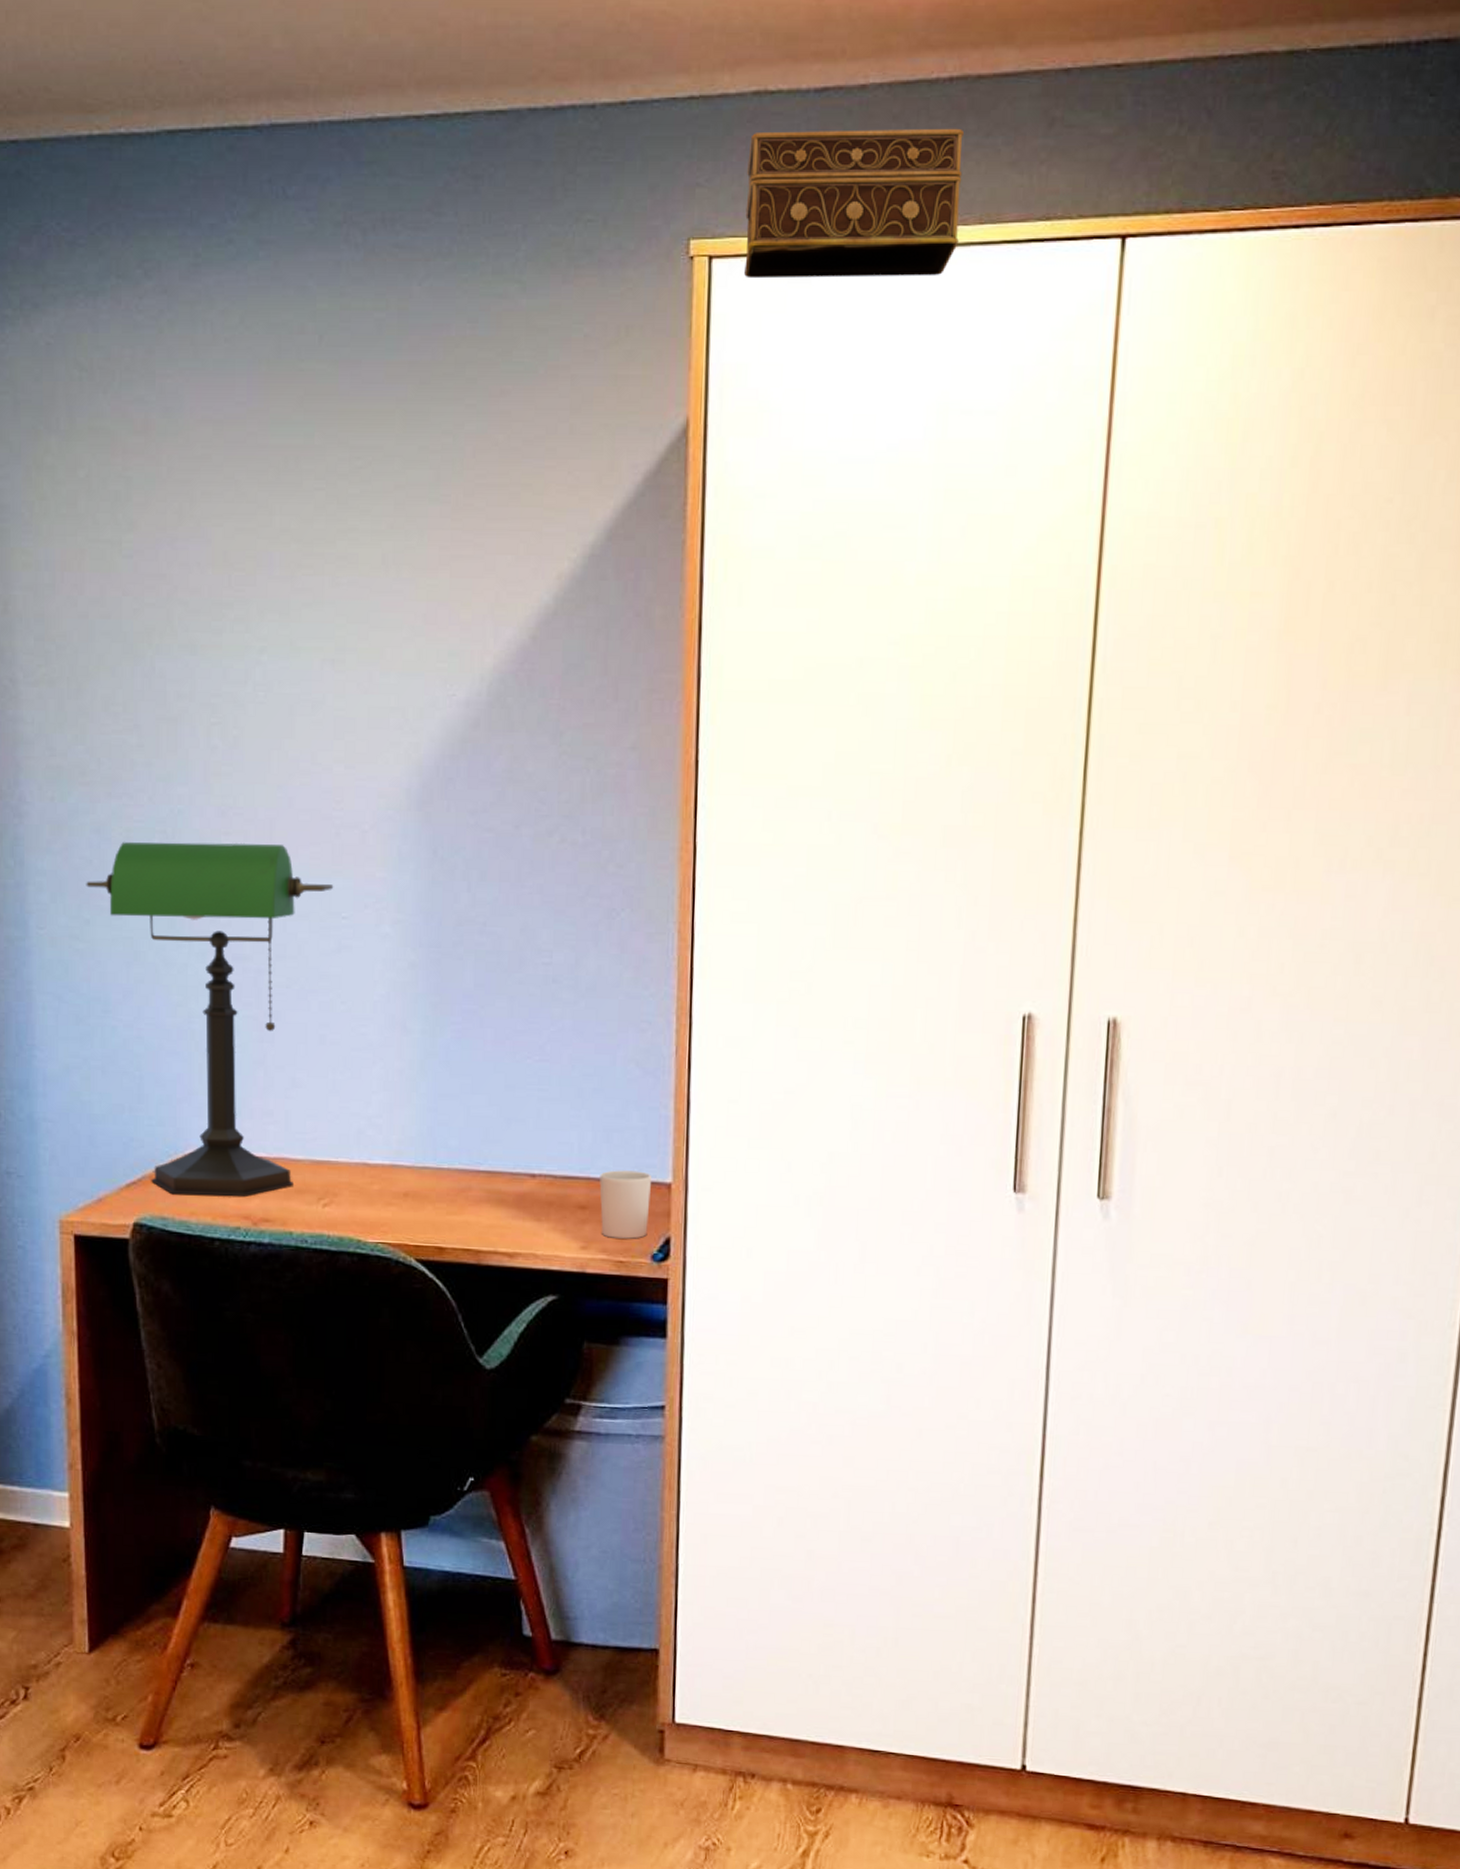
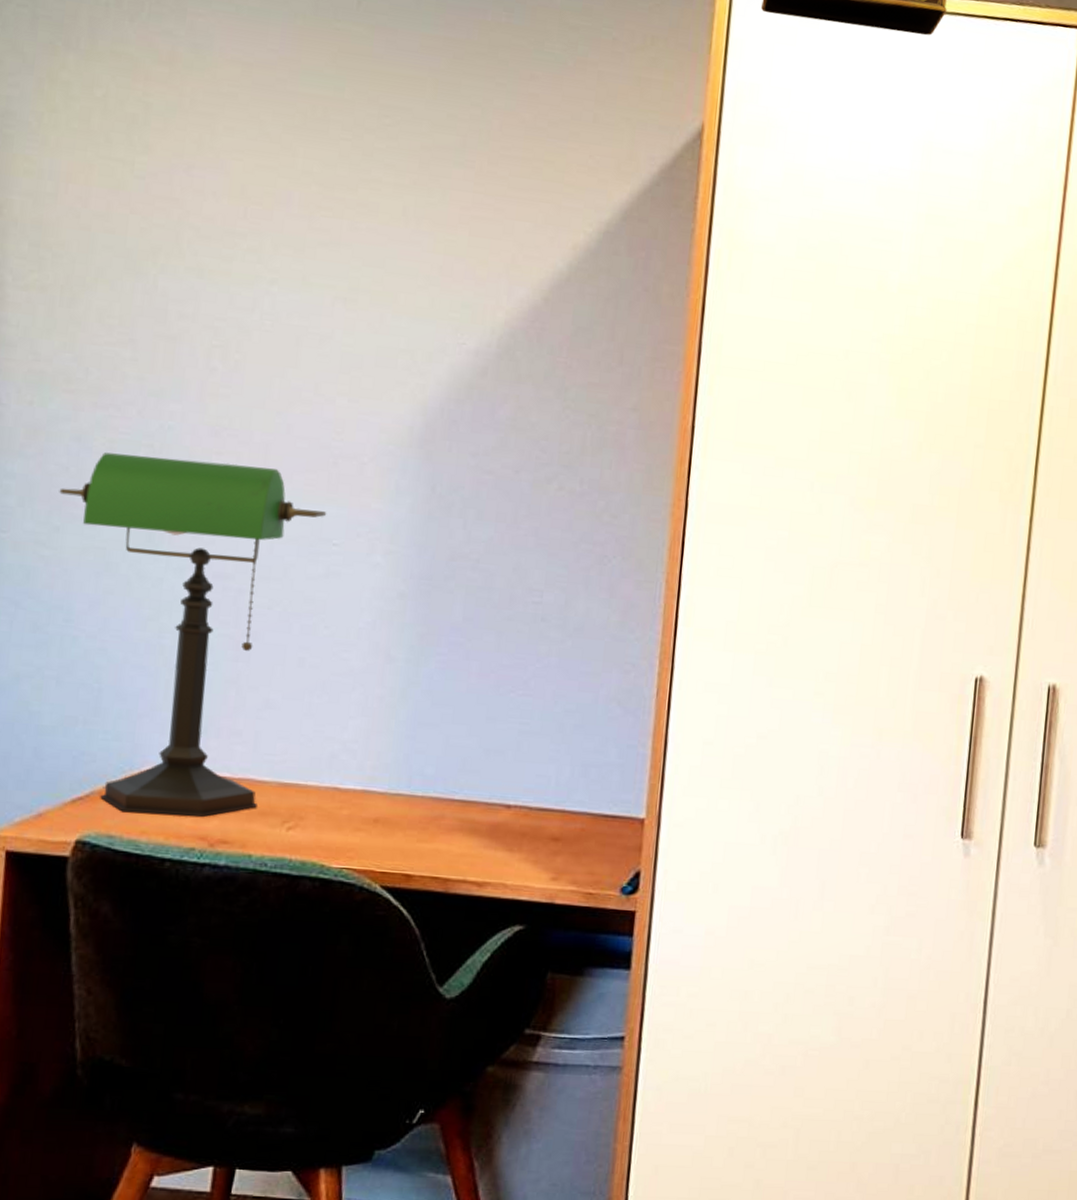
mug: present [599,1170,652,1240] -> none [572,804,627,873]

